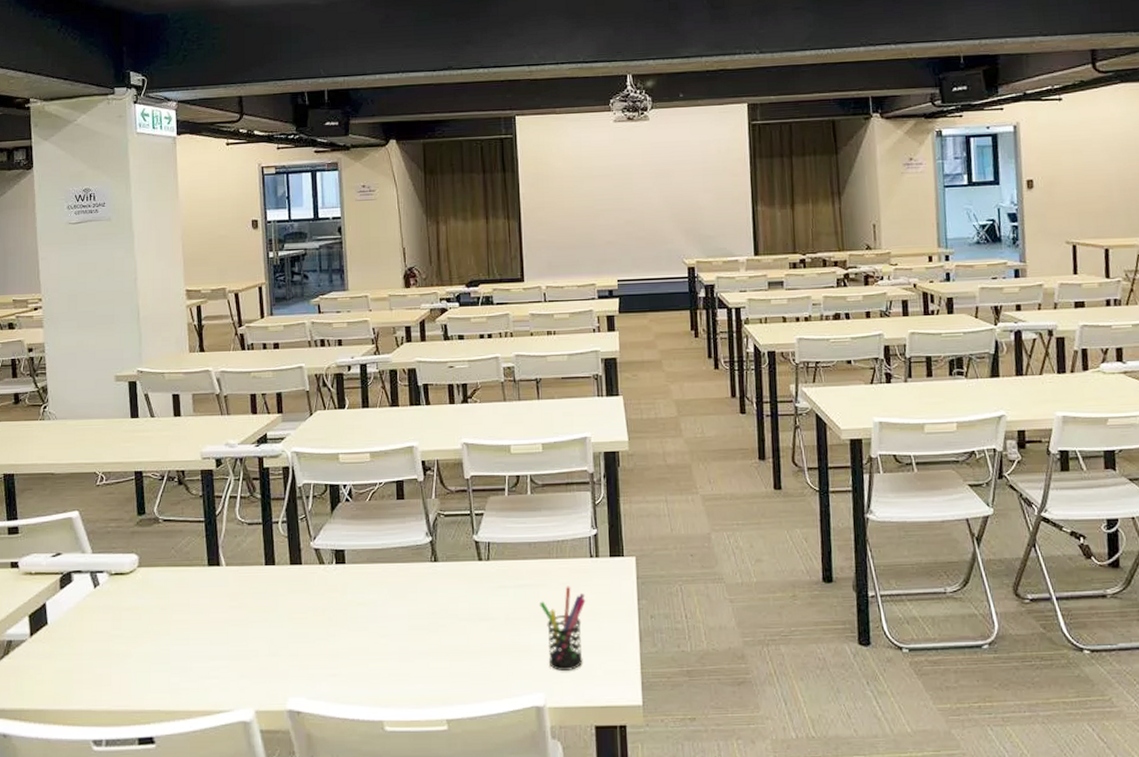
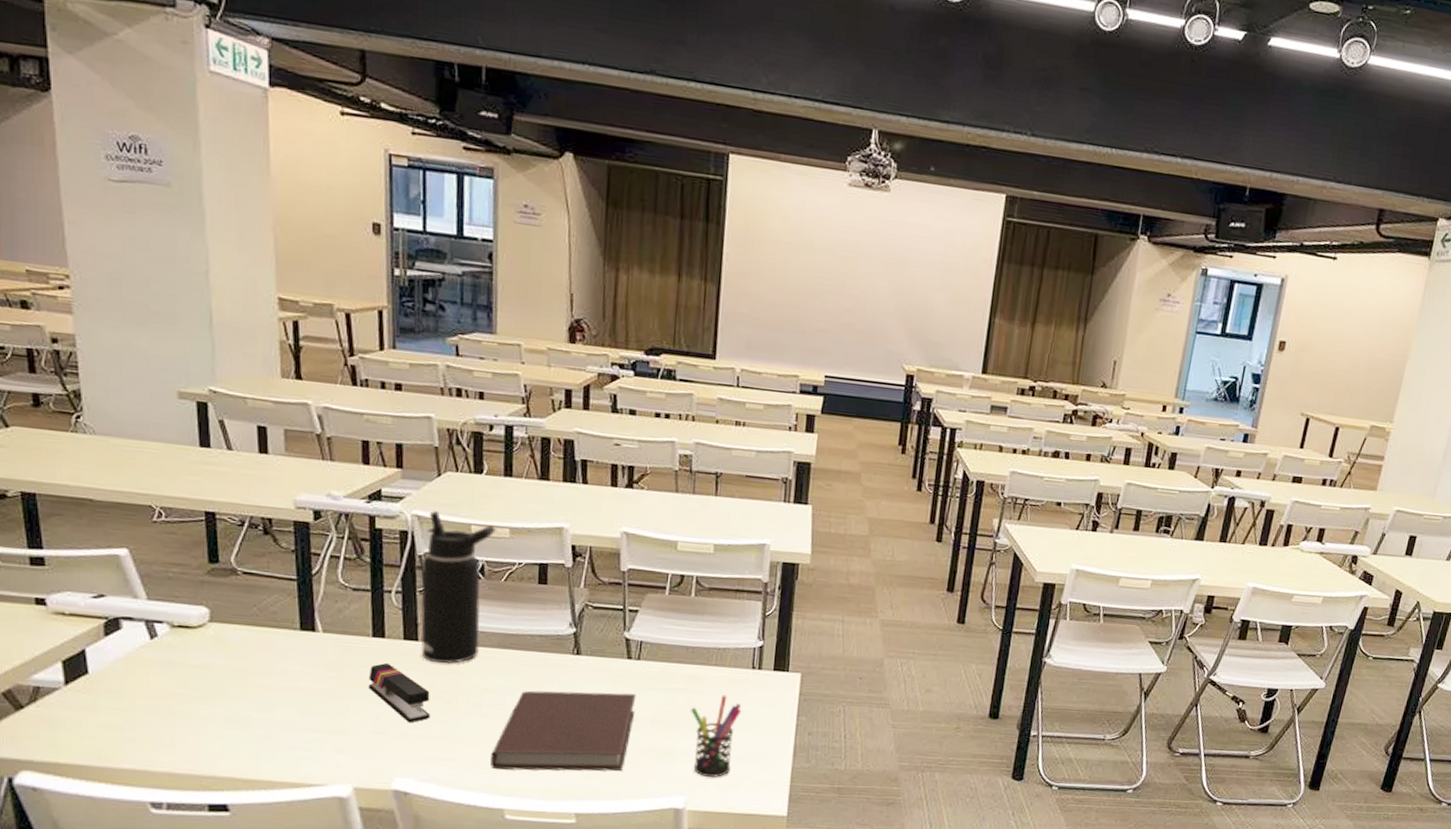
stapler: none [263,589,316,643] -> present [368,663,431,723]
water bottle: none [301,446,360,584] -> present [420,511,497,664]
notebook: none [369,594,490,682] -> present [491,690,636,772]

